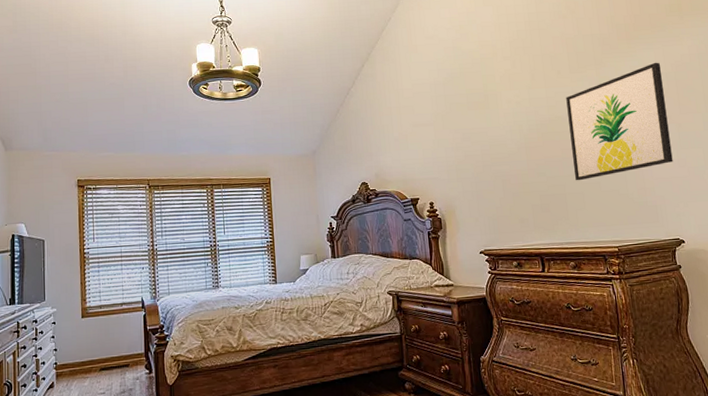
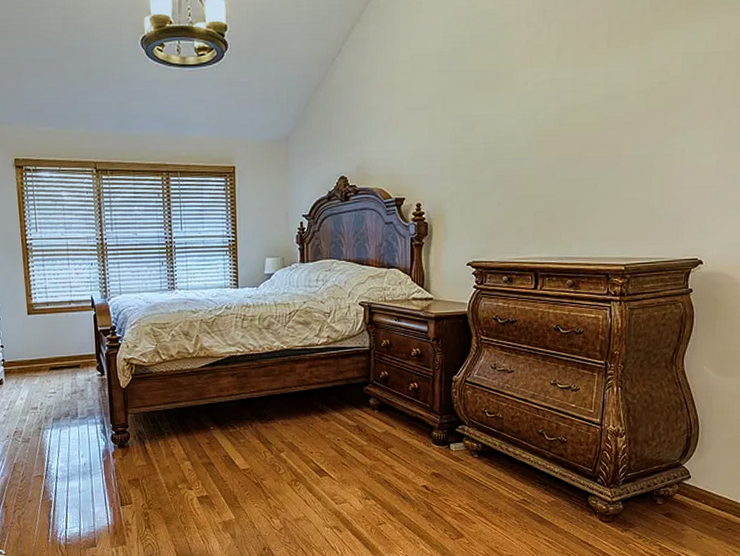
wall art: present [566,62,673,181] -> none [590,37,722,186]

